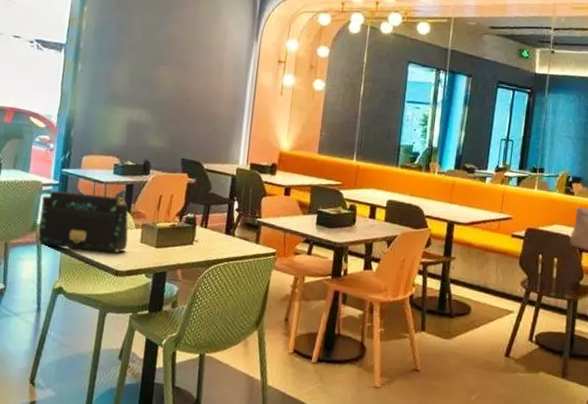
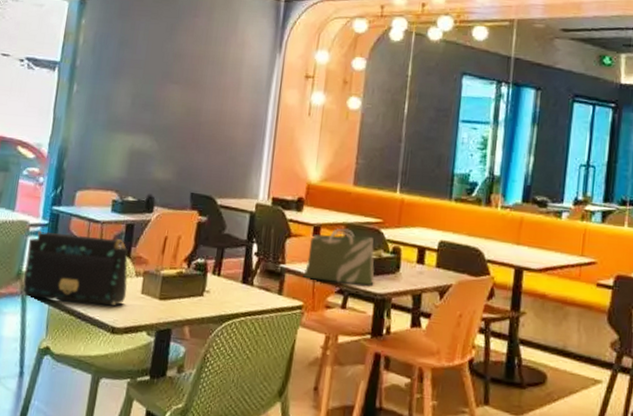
grocery bag: none [276,189,335,236] -> present [303,228,375,285]

